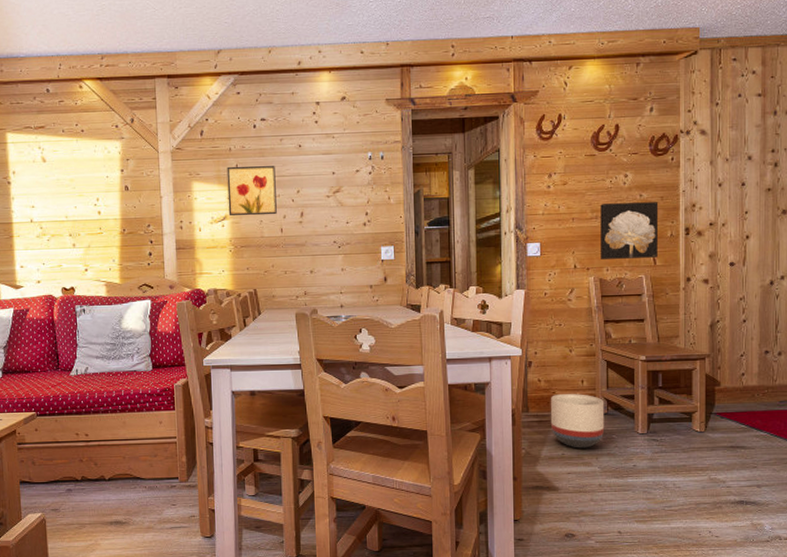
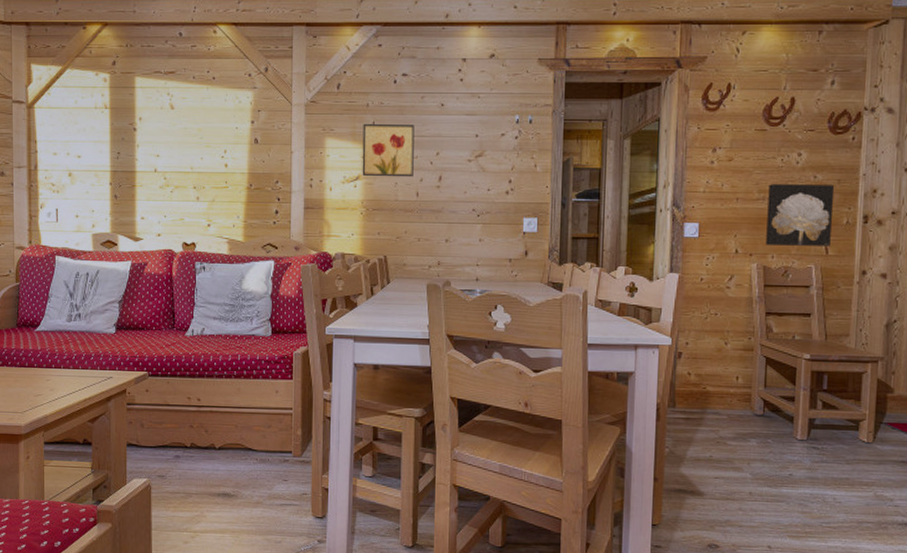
planter: present [550,393,605,449] -> none [698,389,761,452]

